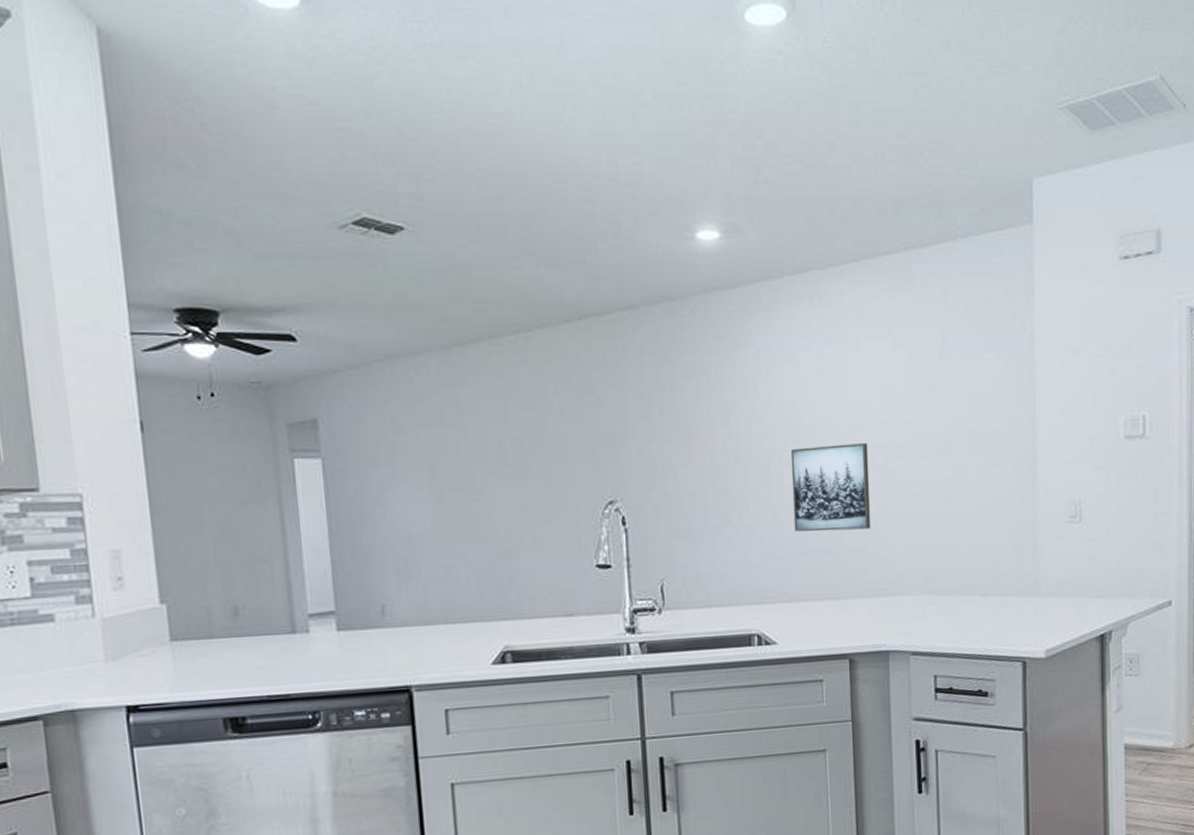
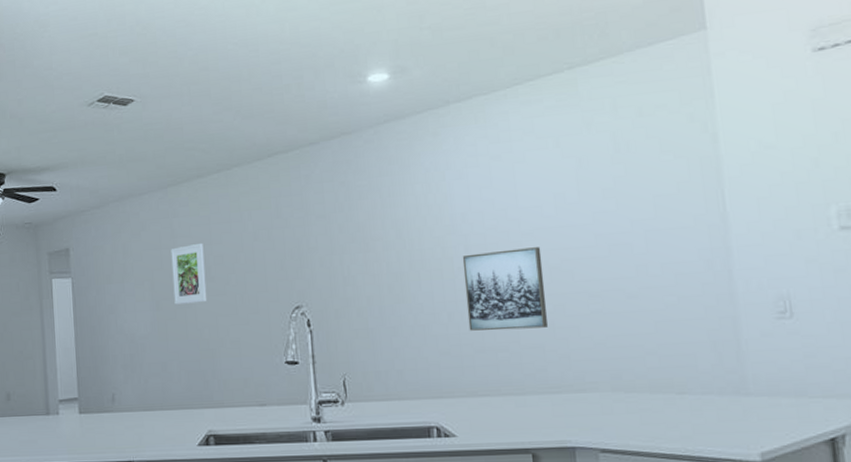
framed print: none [456,422,503,496] -> present [171,244,207,305]

